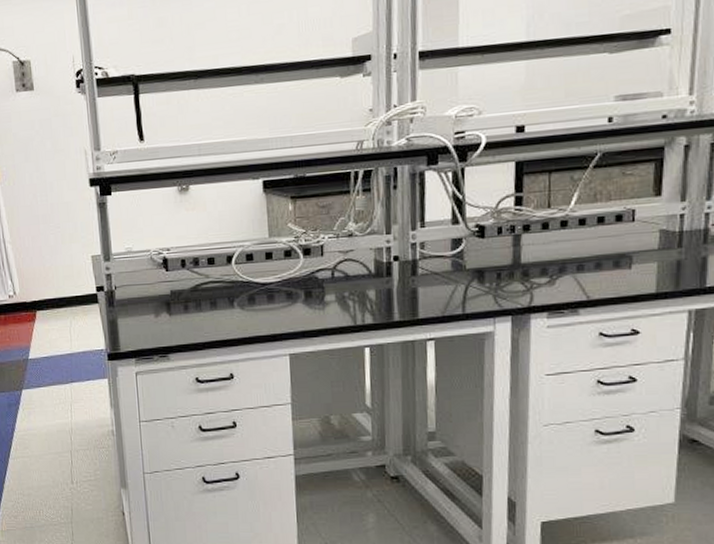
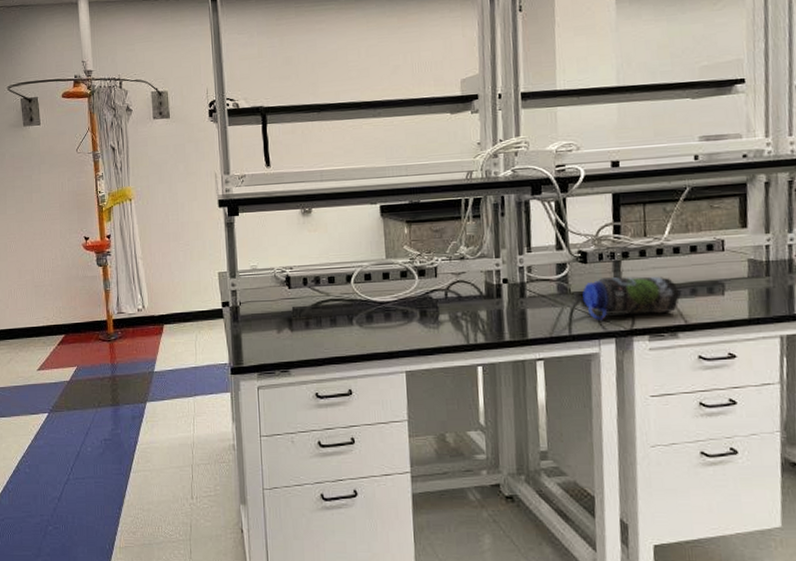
water bottle: none [479,250,583,298] -> present [582,276,680,320]

